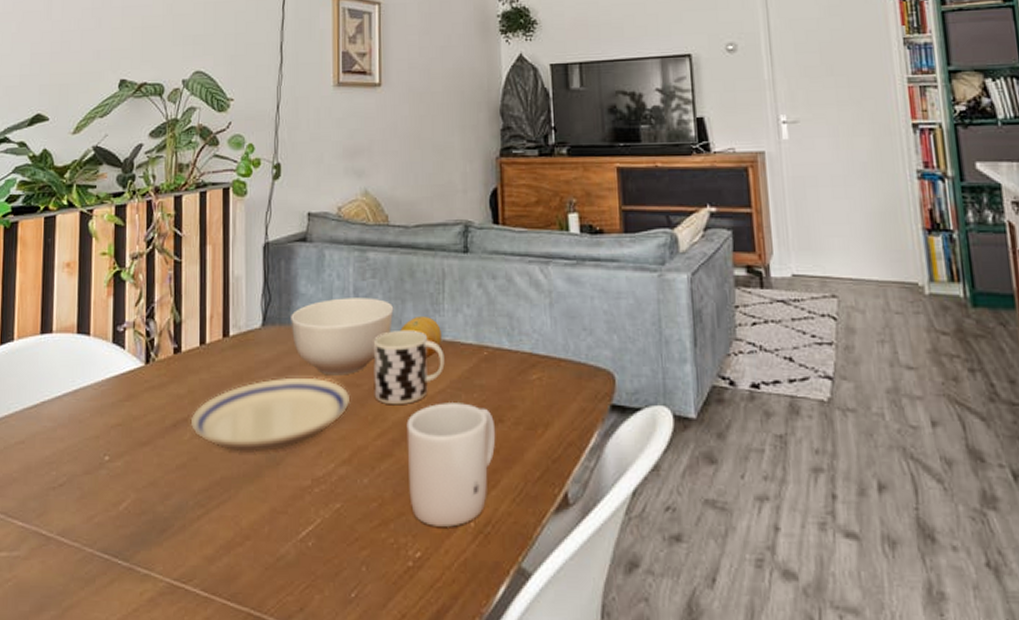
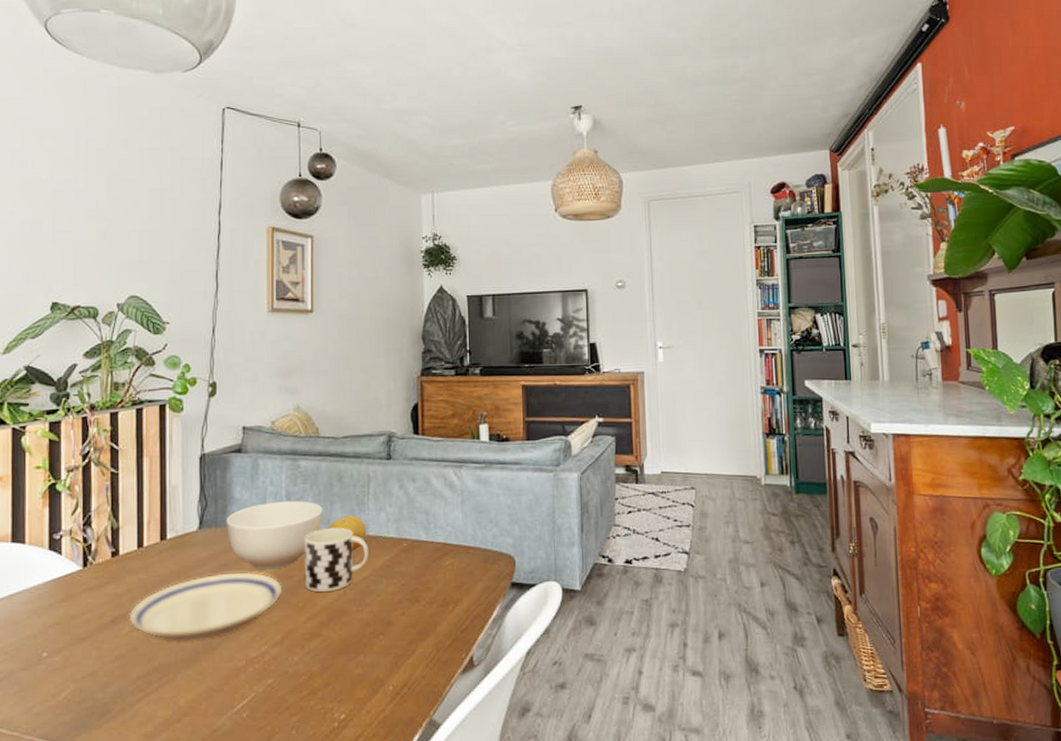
mug: present [406,403,496,527] -> none [334,587,413,692]

